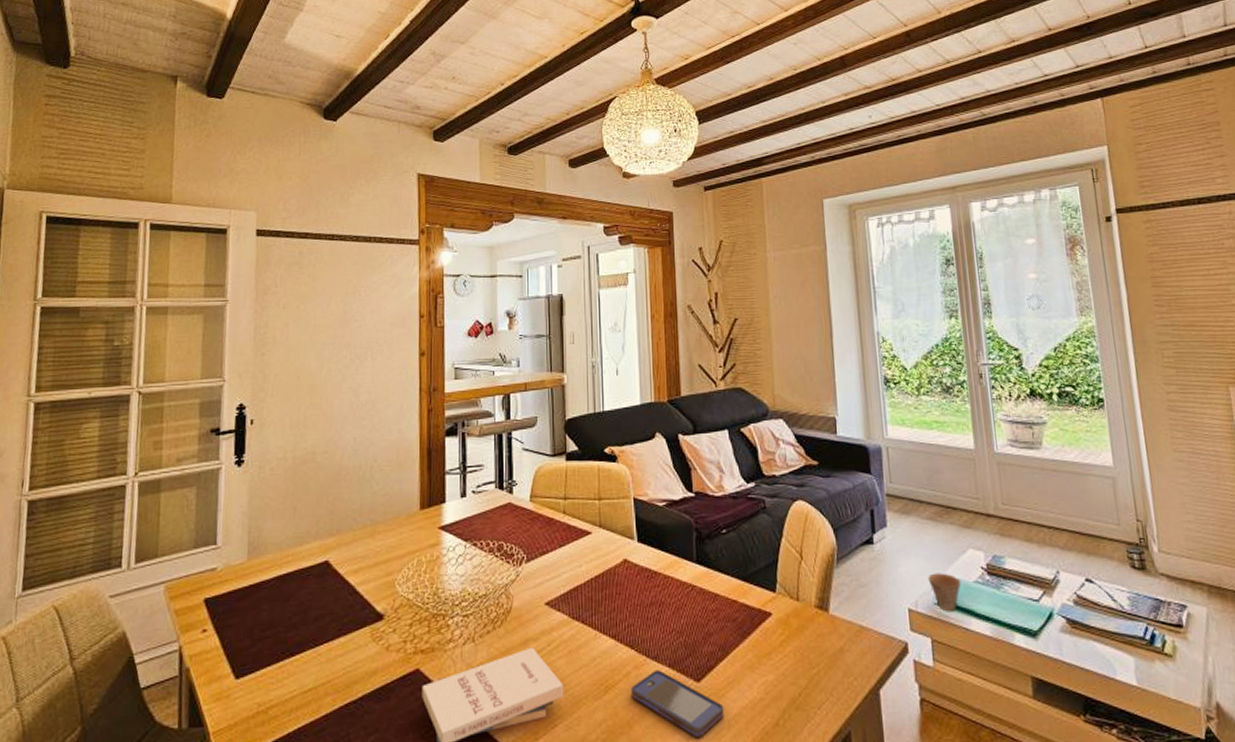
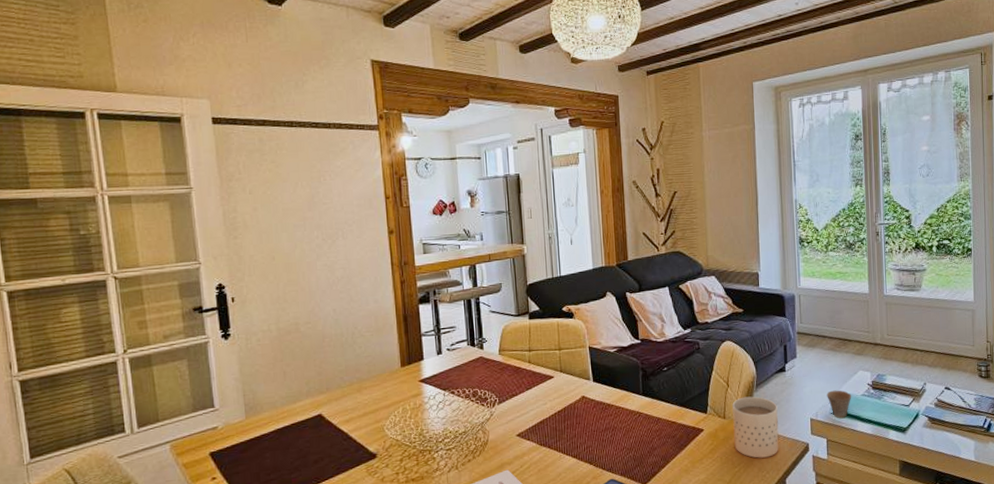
mug: none [807,573,869,658] -> present [732,396,779,458]

